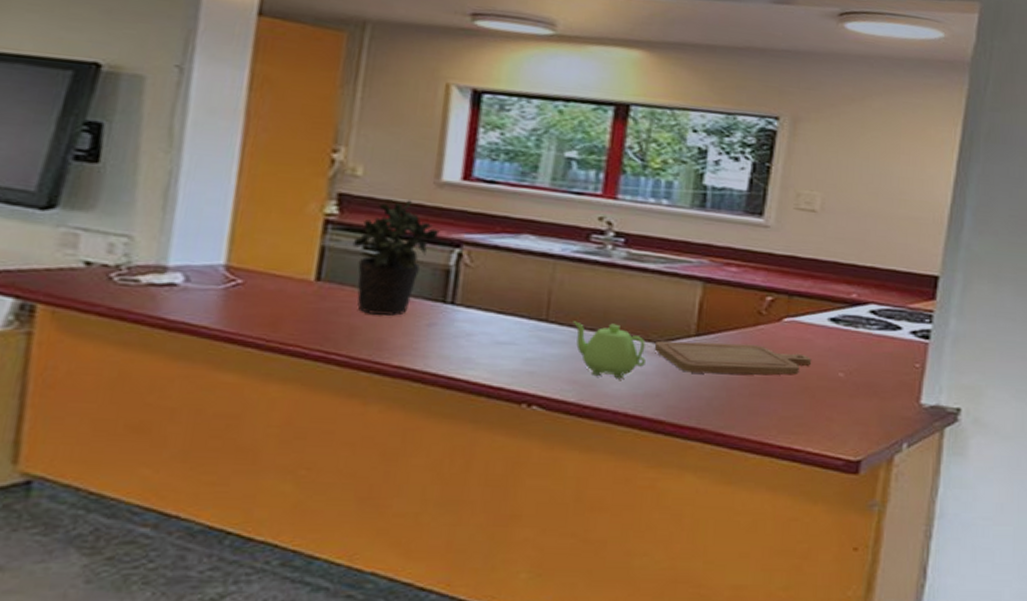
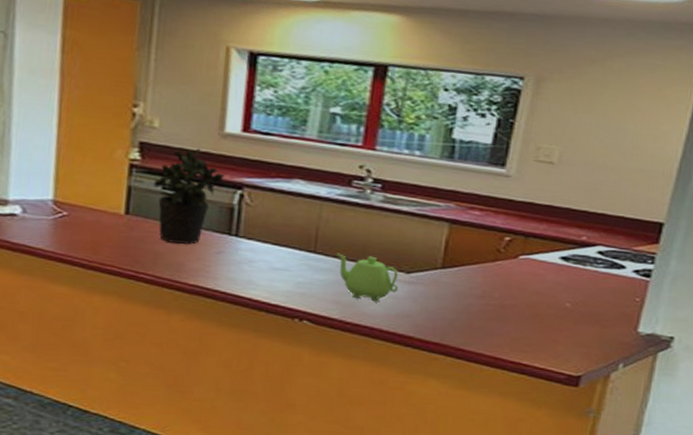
chopping board: present [654,340,812,375] -> none [405,271,543,304]

